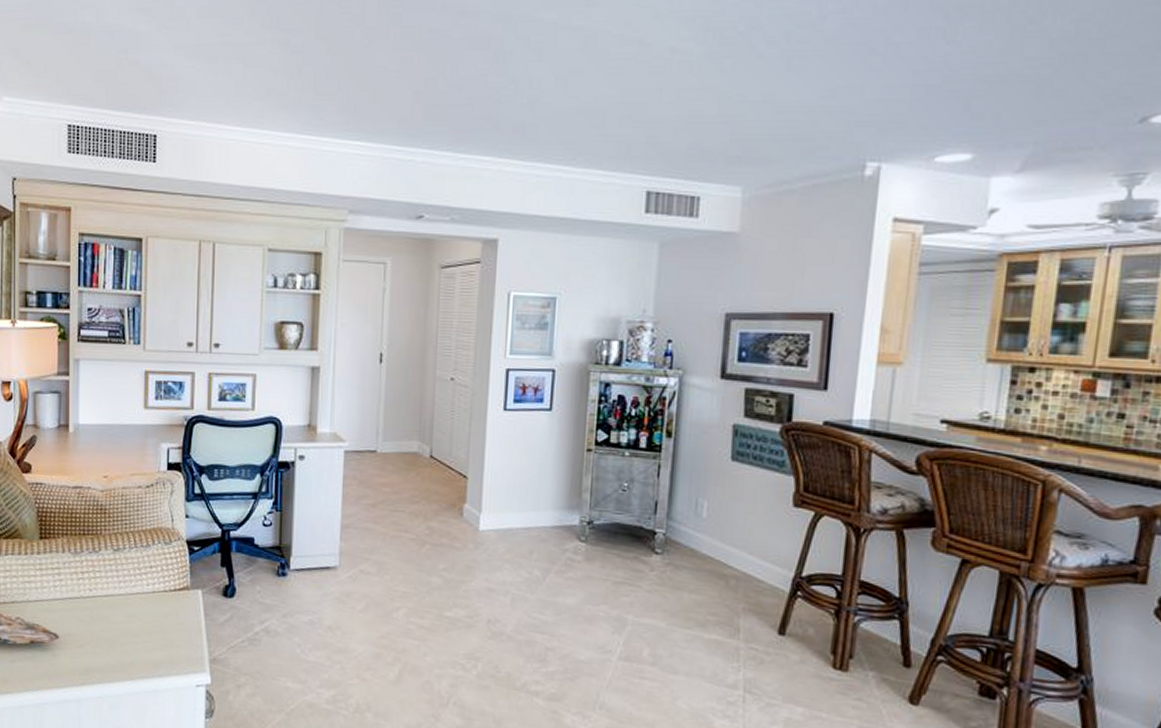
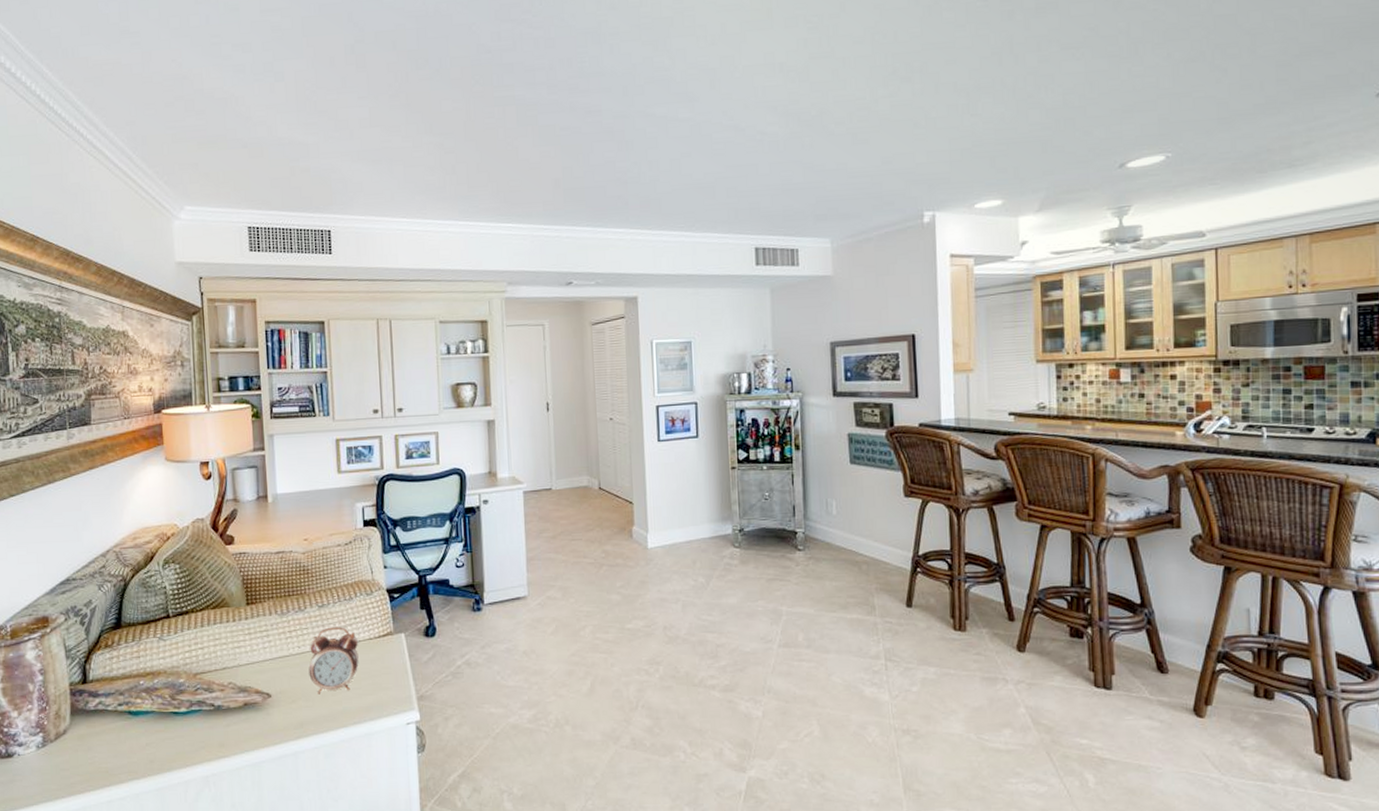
alarm clock: none [99,573,153,643] -> present [308,627,359,695]

